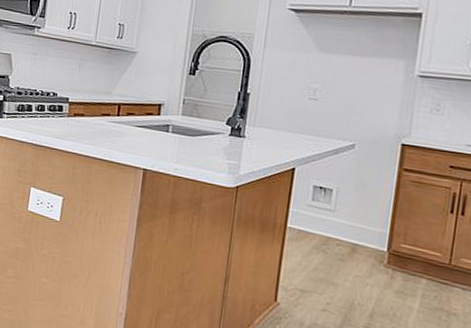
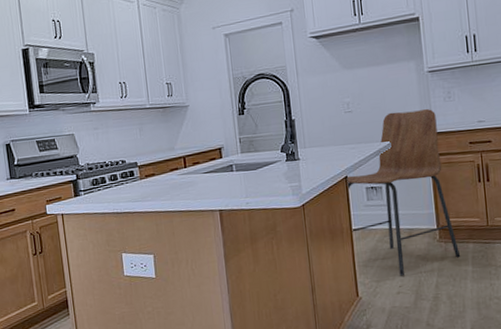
chair: none [286,111,417,294] -> present [346,109,461,276]

